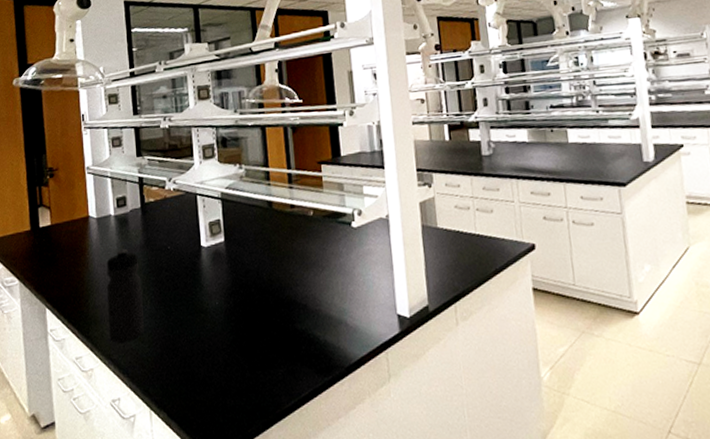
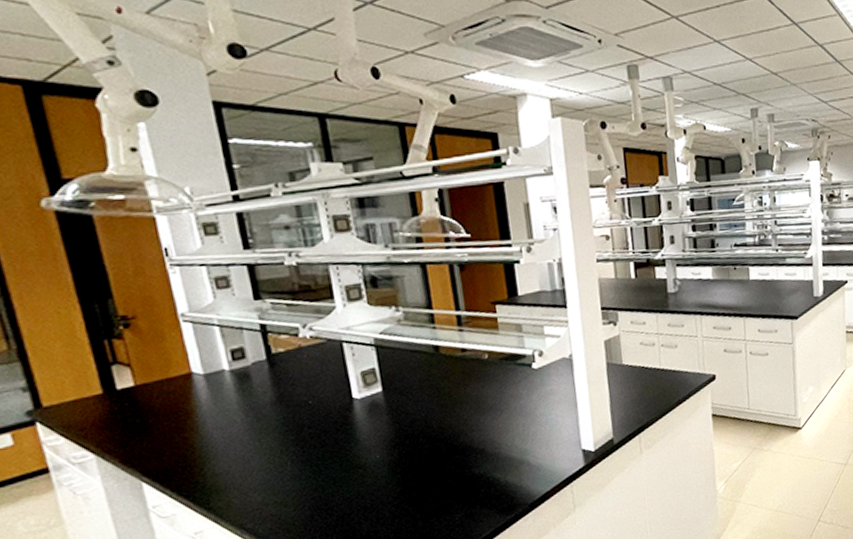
water bottle: present [106,248,144,343] -> none [224,407,286,511]

